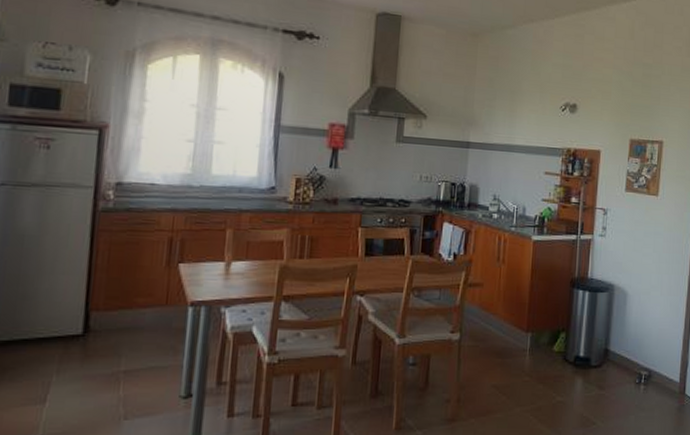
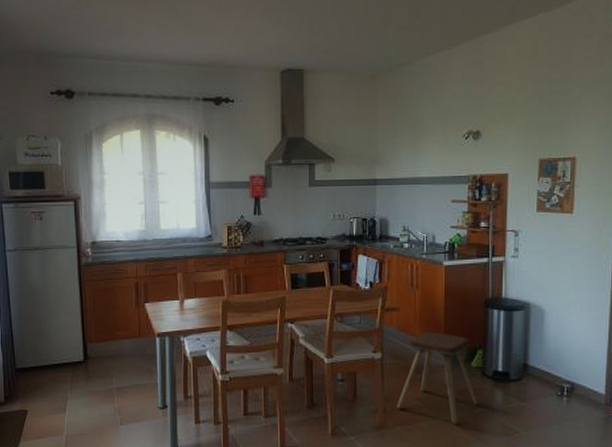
music stool: none [472,311,558,415] -> present [397,331,479,424]

